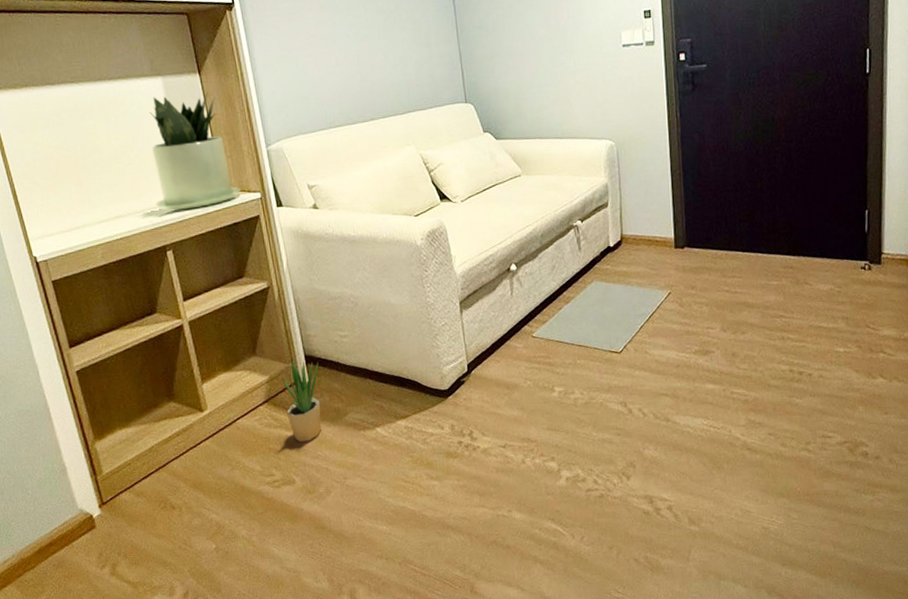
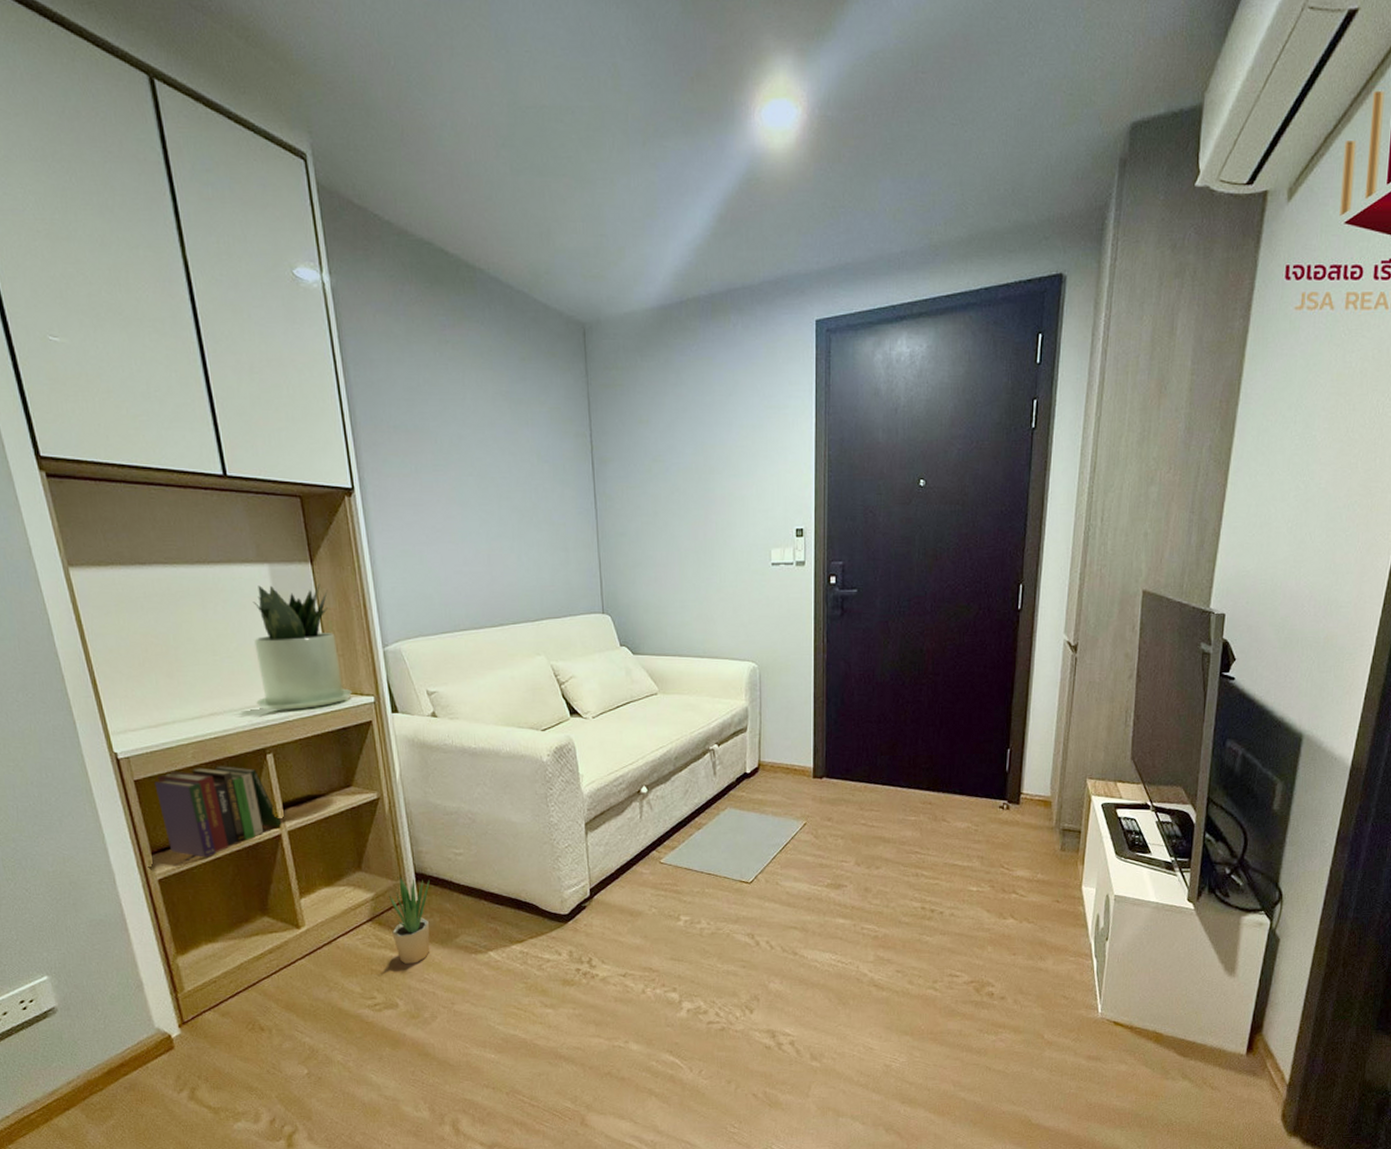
books: none [69,263,183,349] -> present [154,766,282,858]

